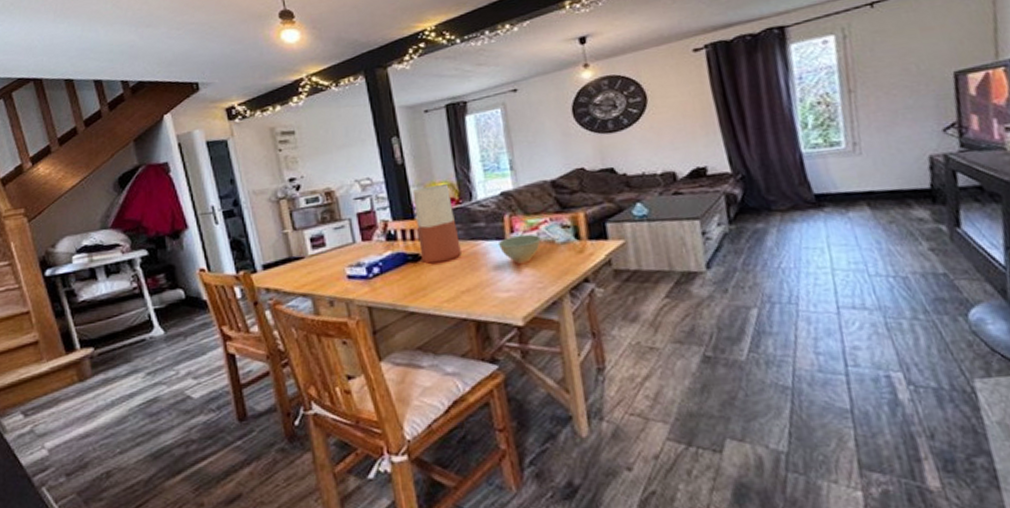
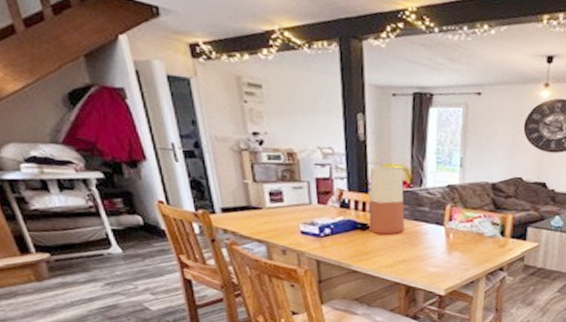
bowl: present [497,234,541,264] -> none [436,223,473,248]

